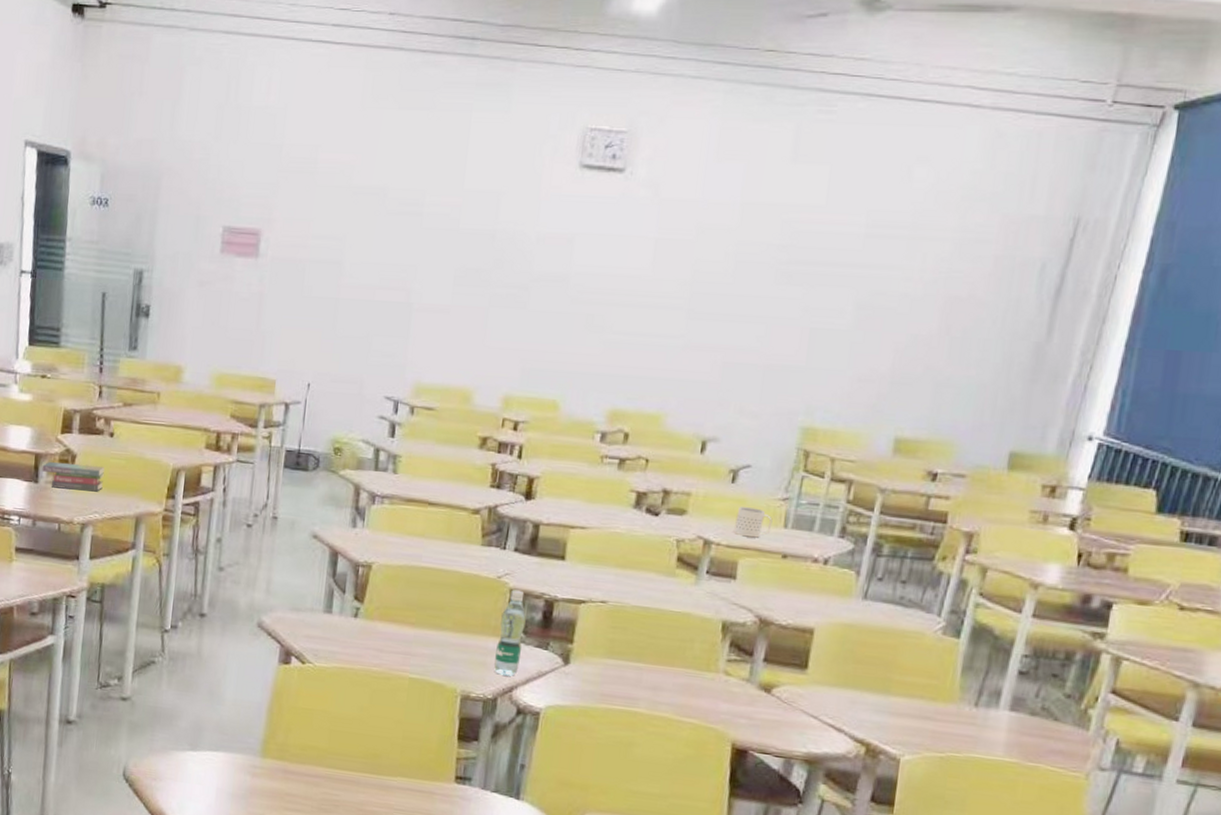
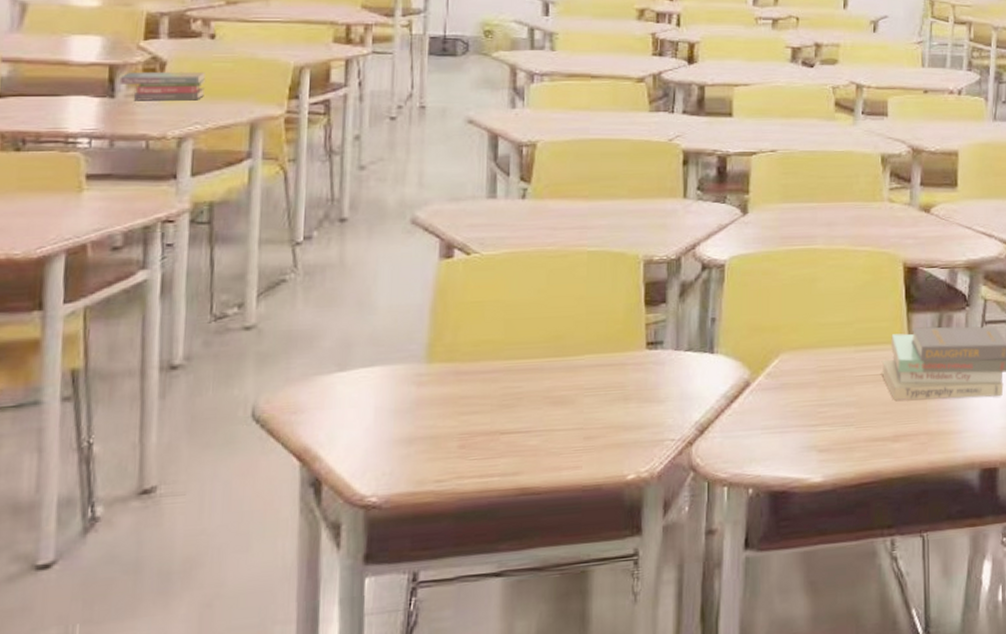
bottle: present [494,590,526,676] -> none [675,150,701,234]
mug: present [733,507,773,538] -> none [880,52,912,78]

